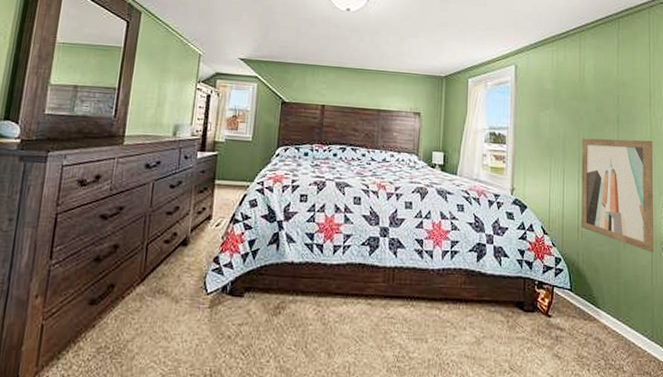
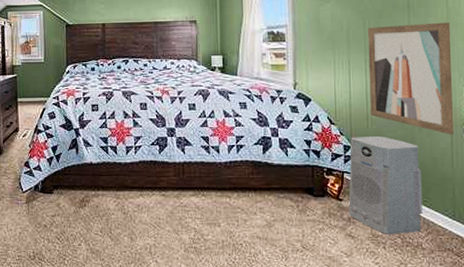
air purifier: none [557,249,625,356] -> present [348,135,423,235]

